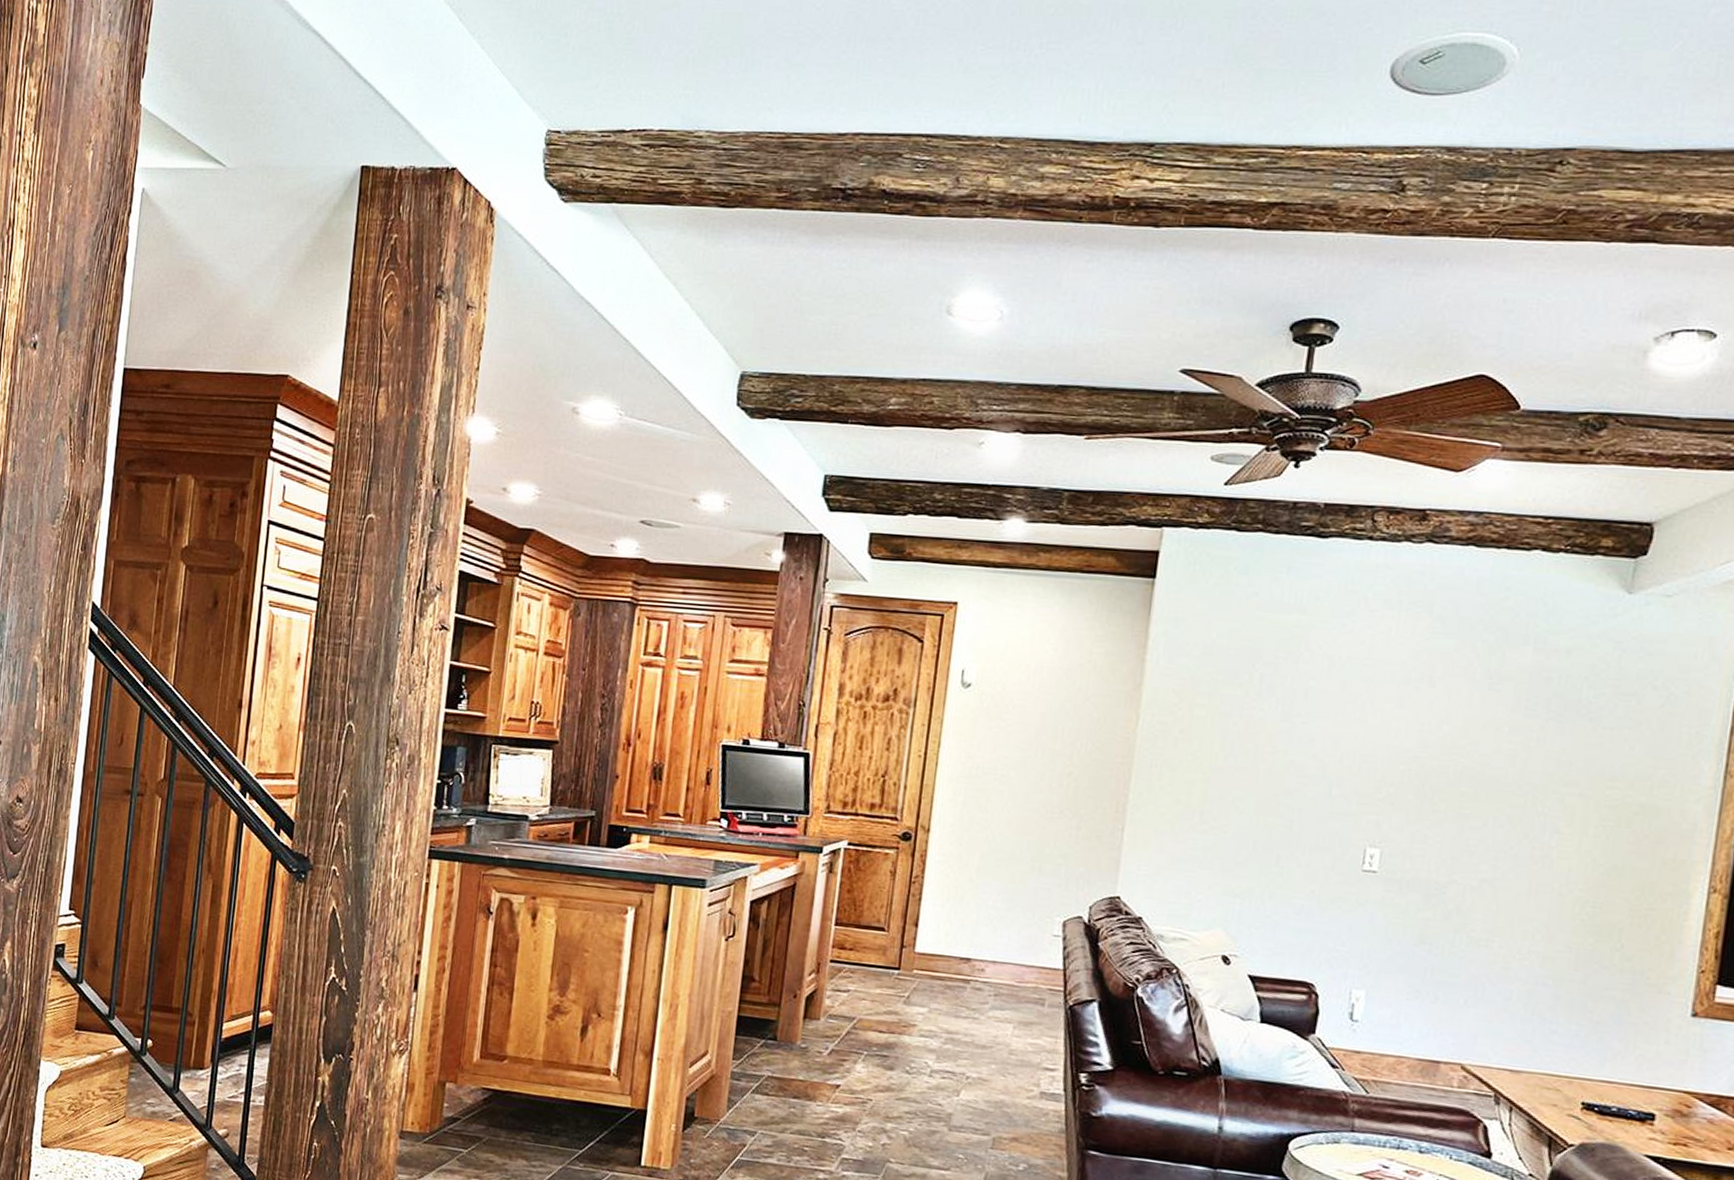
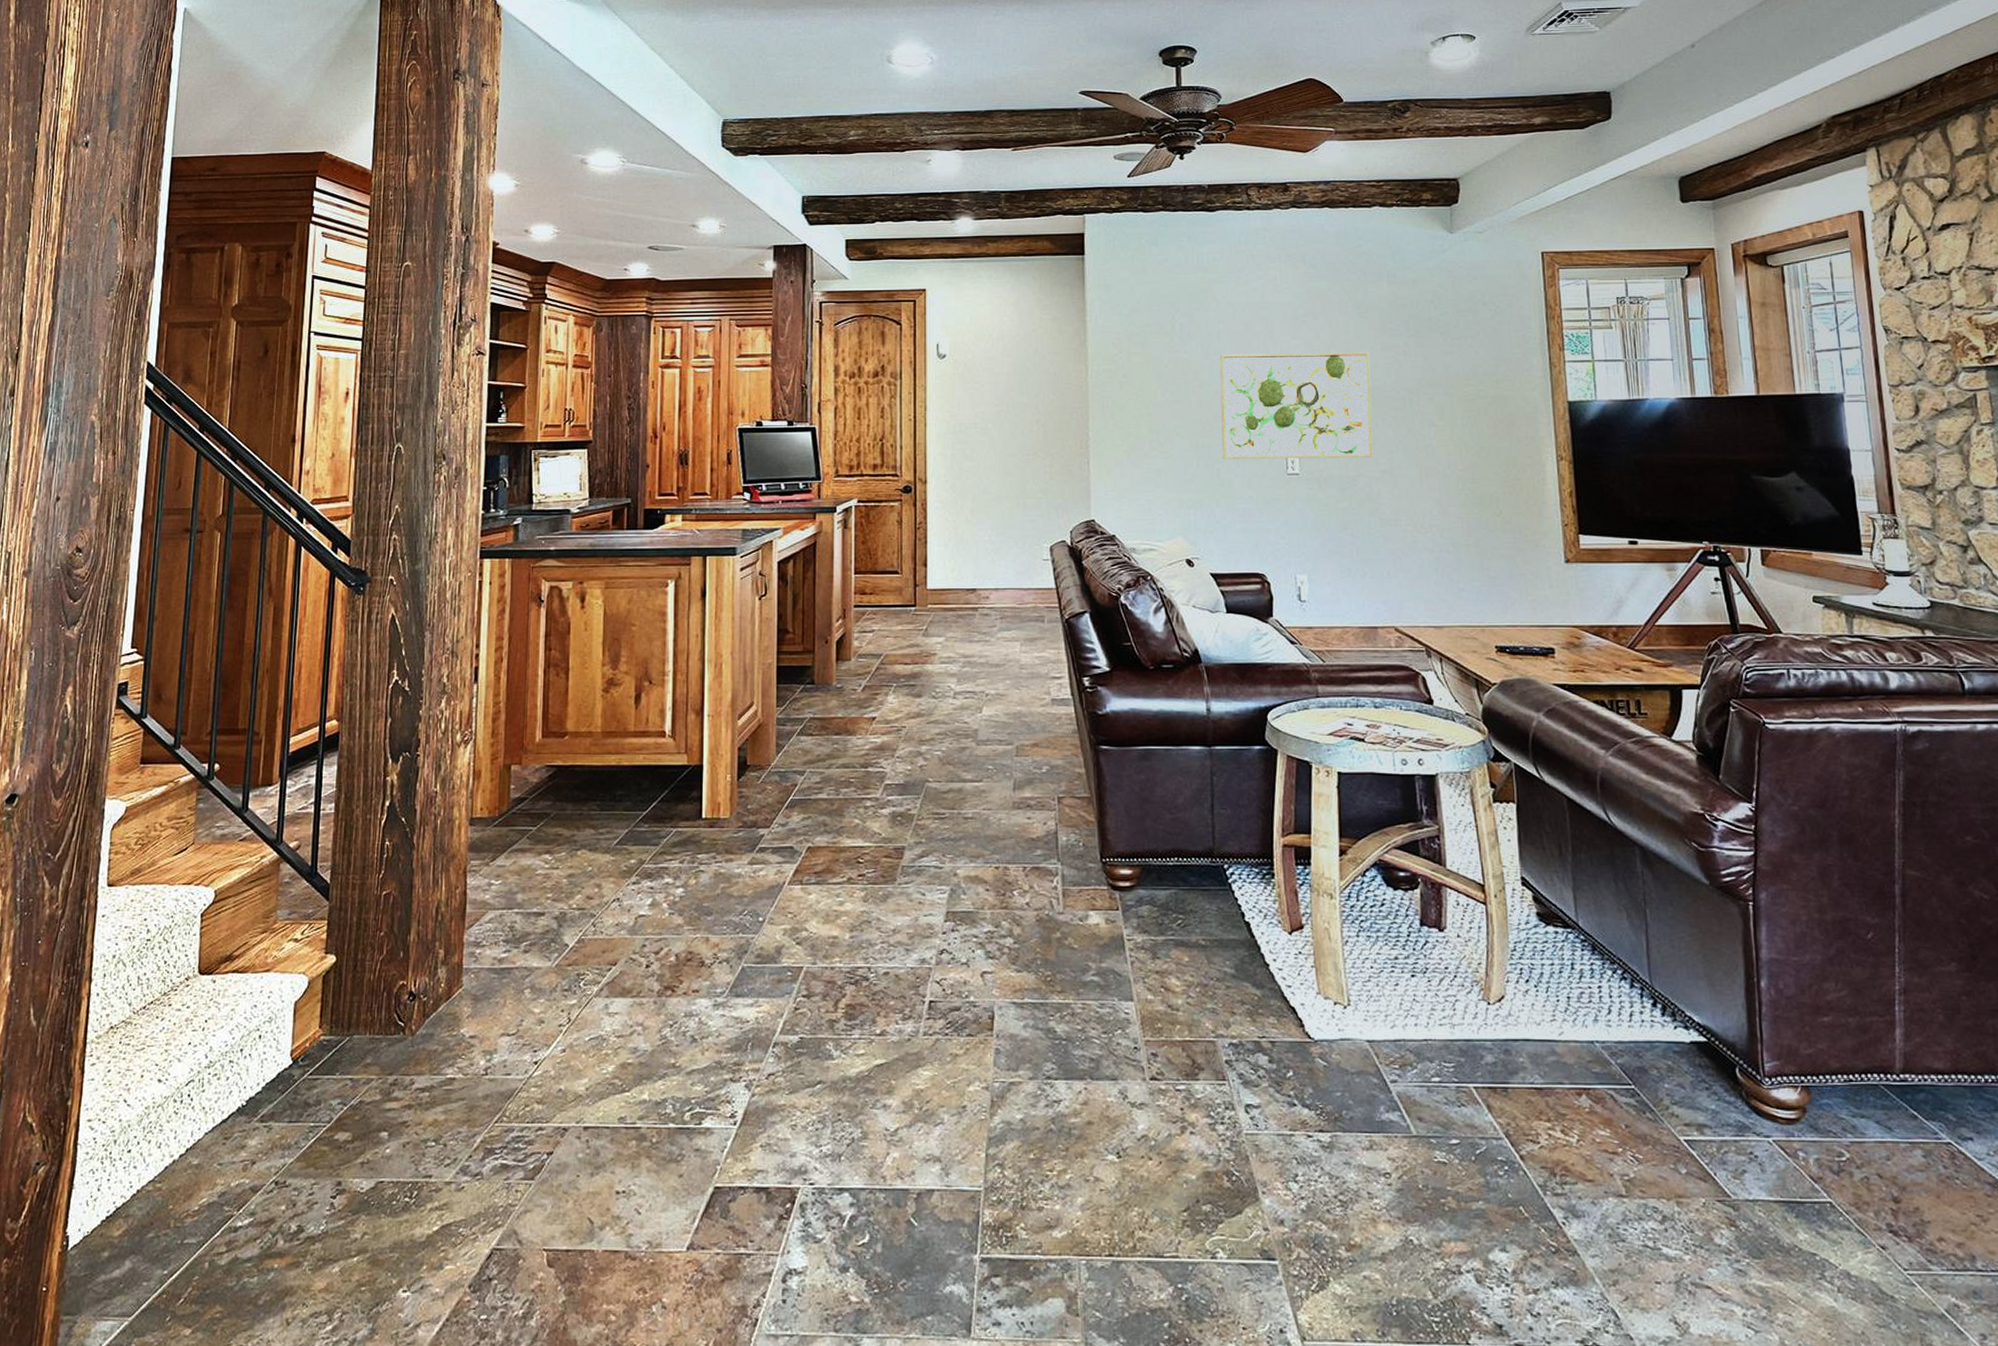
wall art: none [1286,717,1493,862] -> present [1220,351,1373,460]

